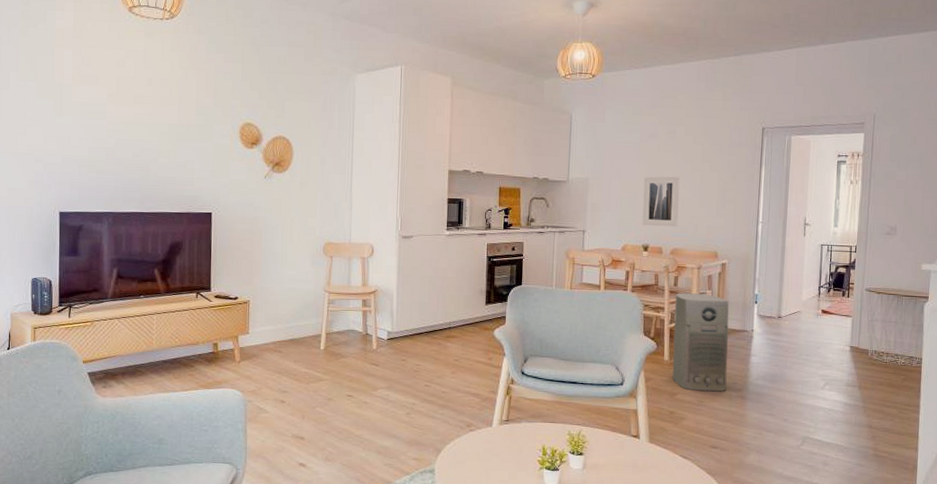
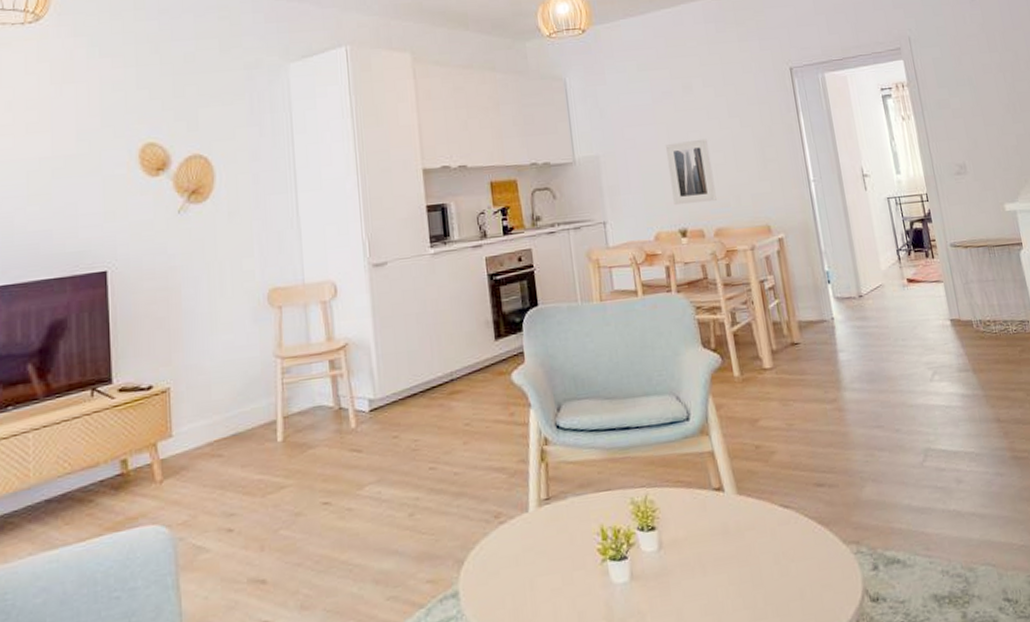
air purifier: present [672,293,729,392] -> none [731,280,819,412]

